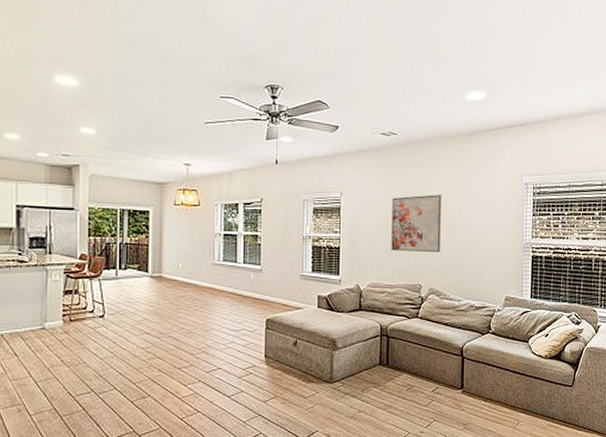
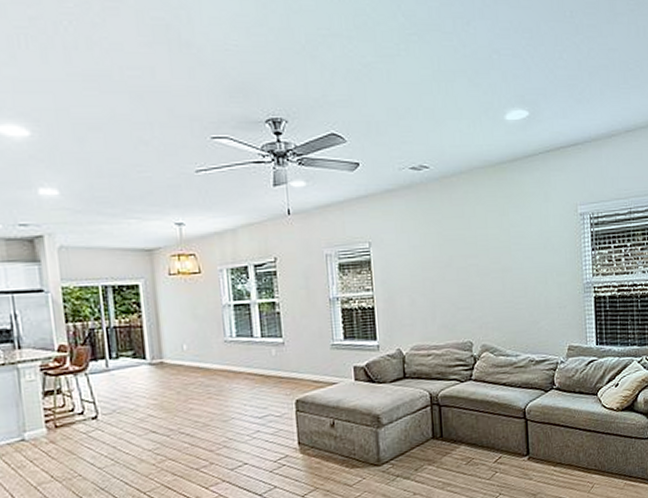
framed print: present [391,194,442,253] -> none [430,235,491,306]

